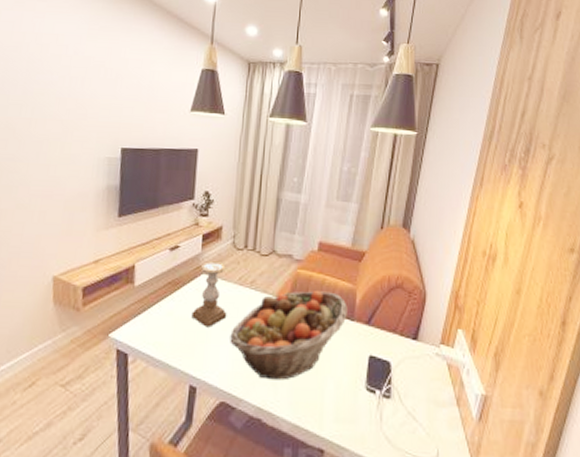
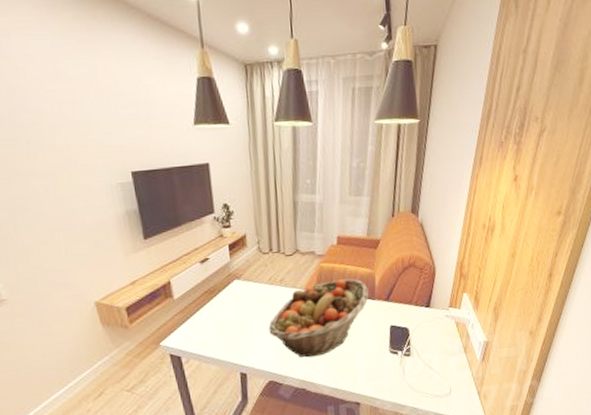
candle holder: present [191,261,227,328] -> none [231,267,263,325]

